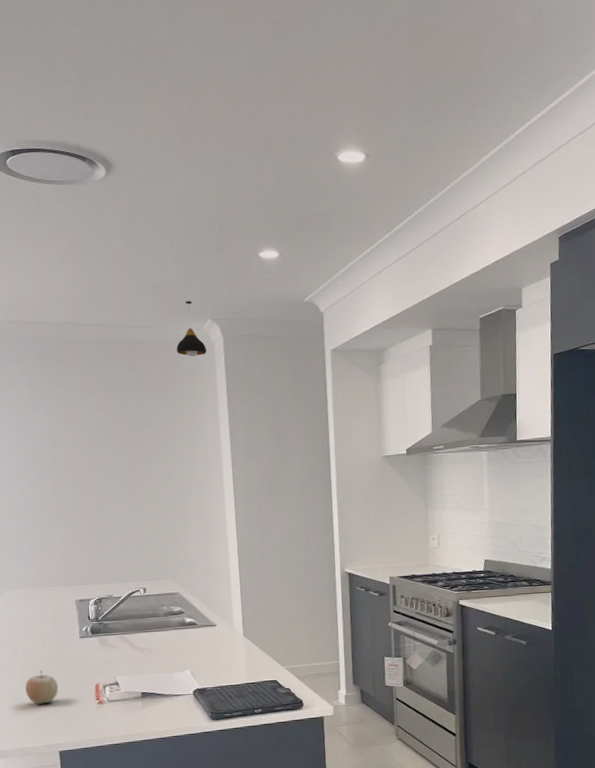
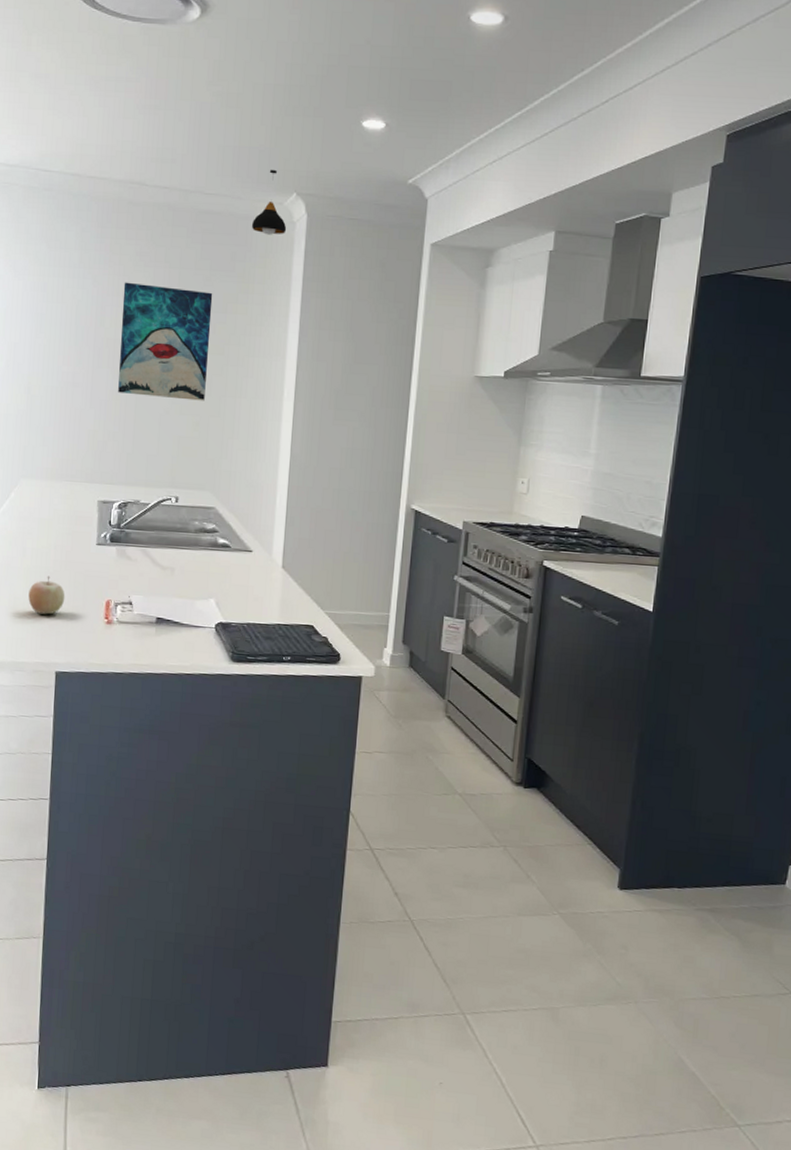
wall art: none [71,409,157,506] -> present [118,282,213,401]

